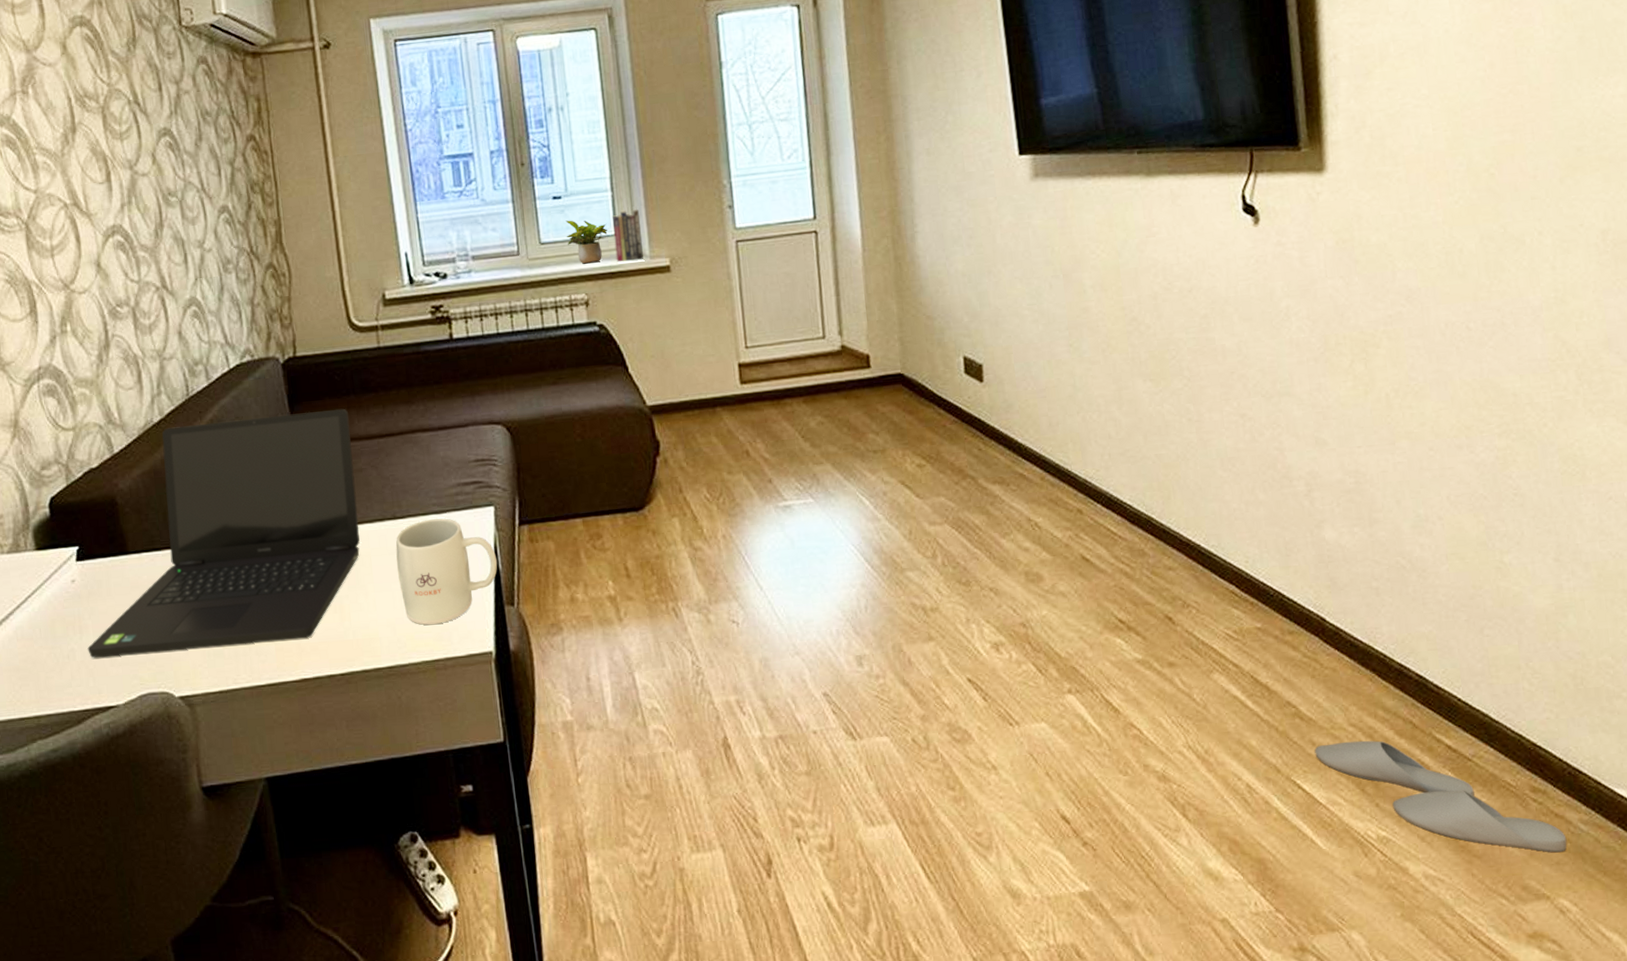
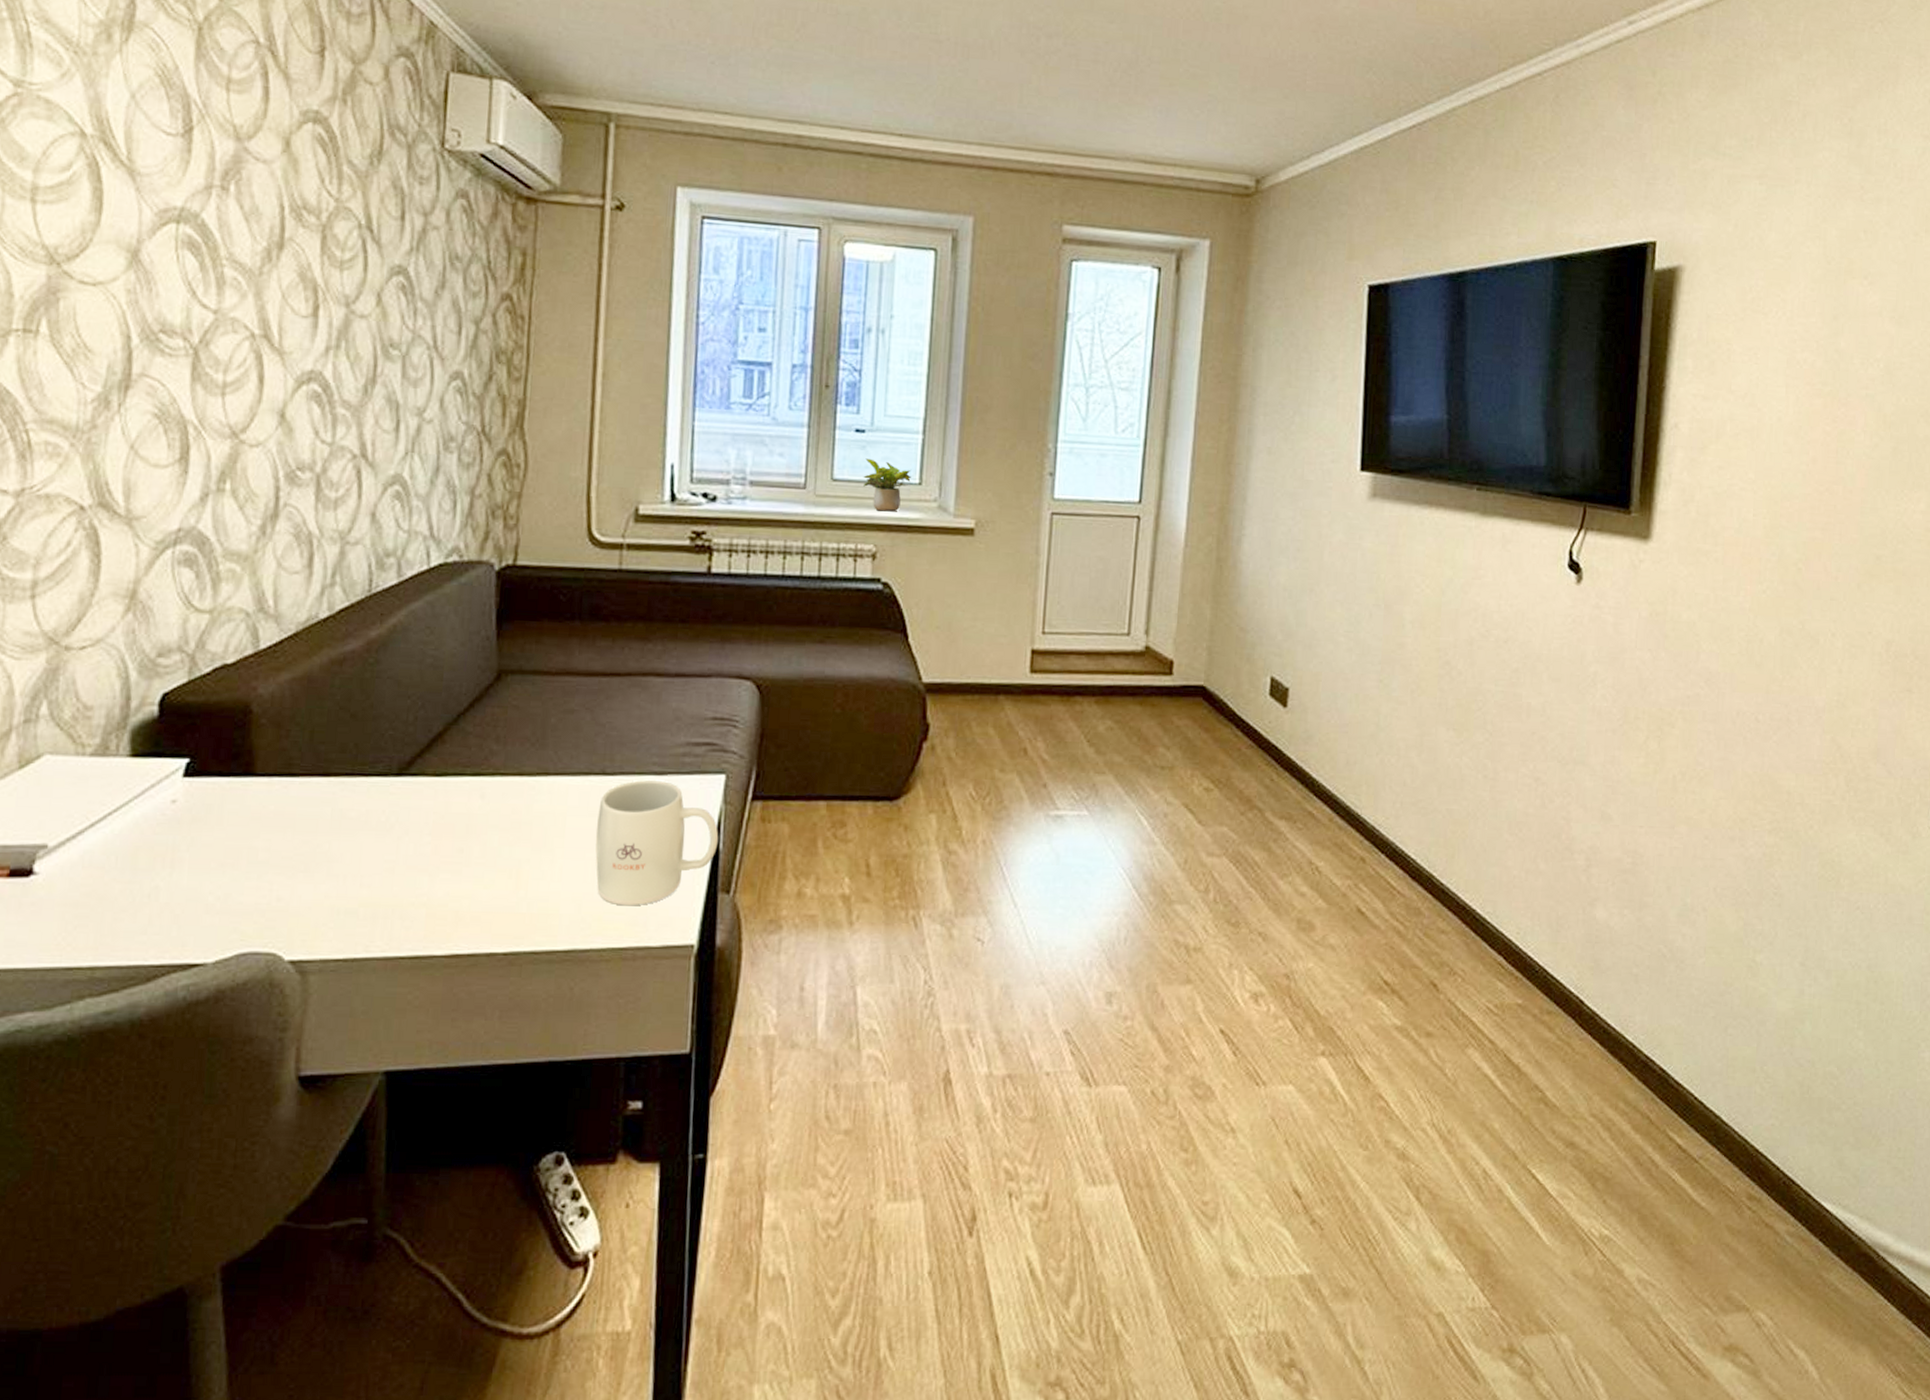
laptop: present [87,408,360,659] -> none [177,627,570,905]
books: present [612,208,644,263] -> none [915,457,951,518]
slippers: present [1314,740,1567,853] -> none [1553,1132,1773,1264]

